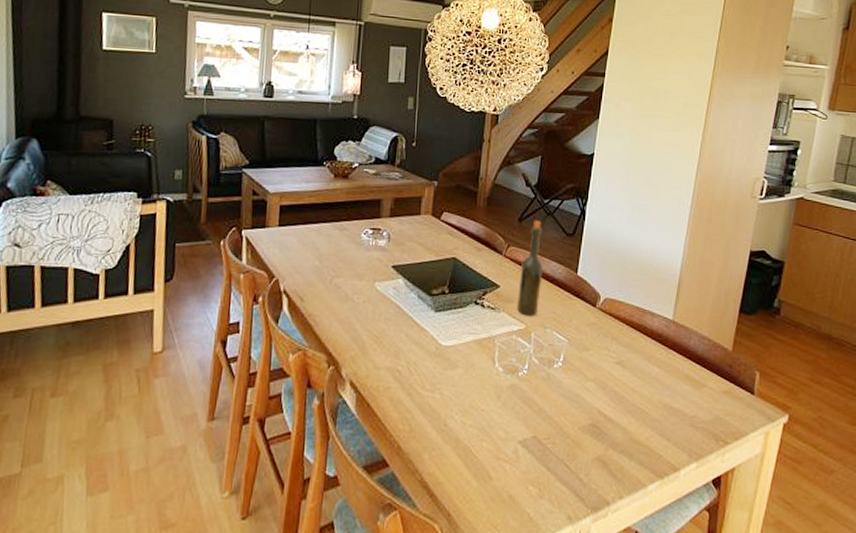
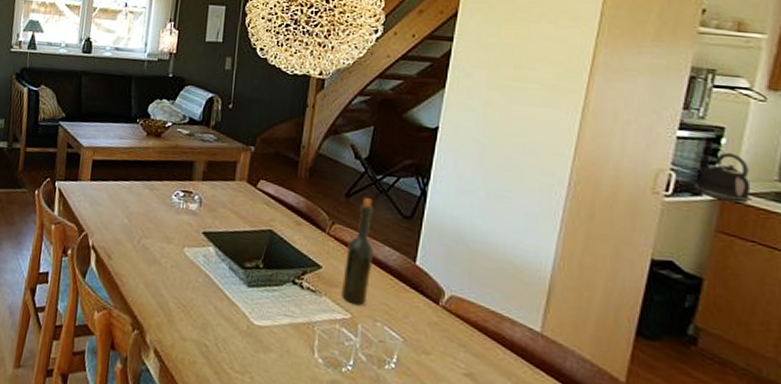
kettle: none [779,162,816,200] -> present [694,153,751,203]

